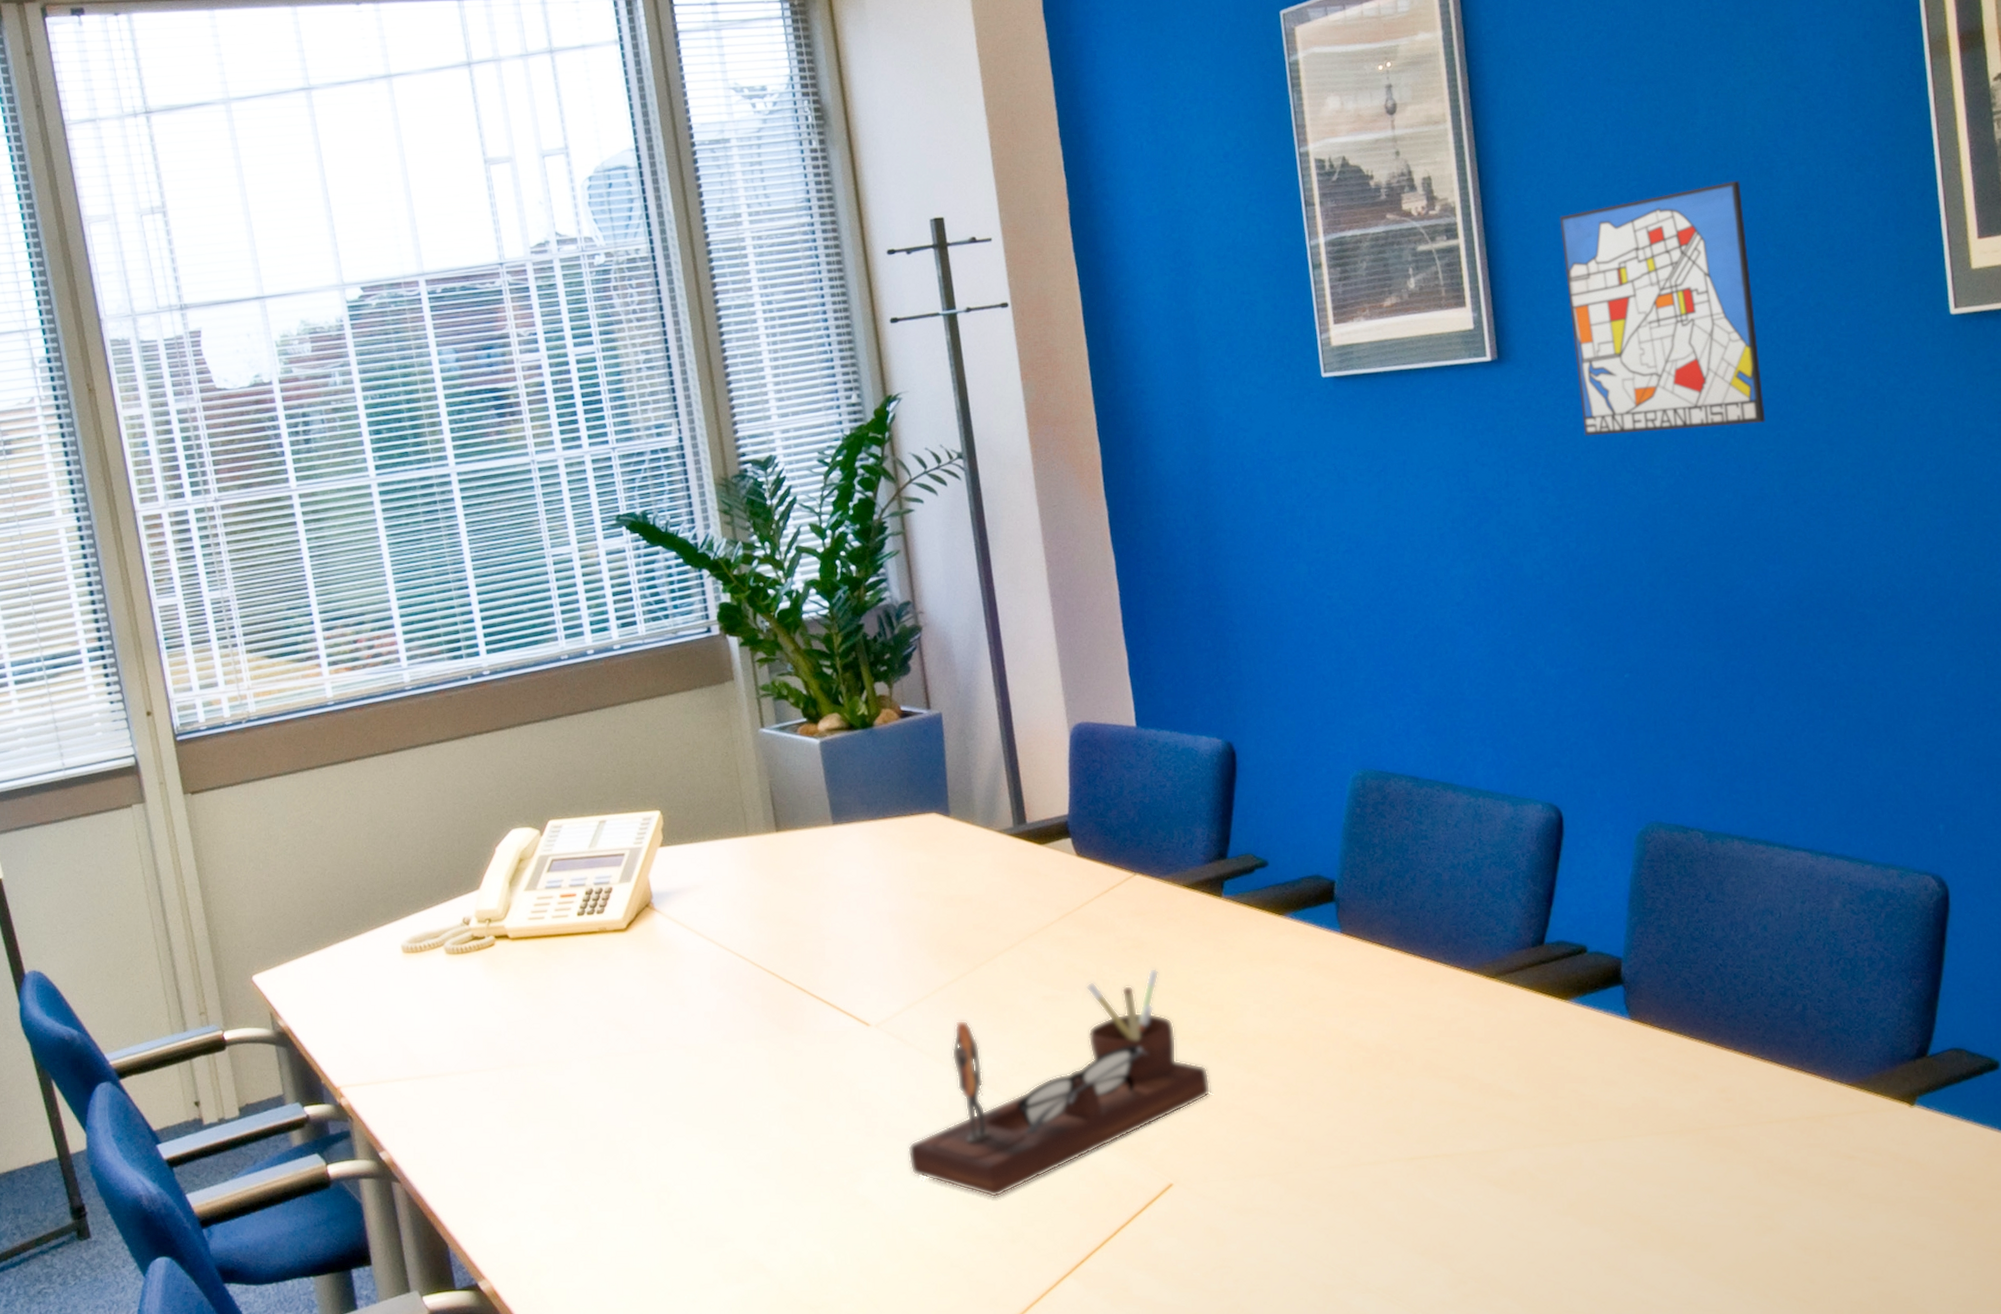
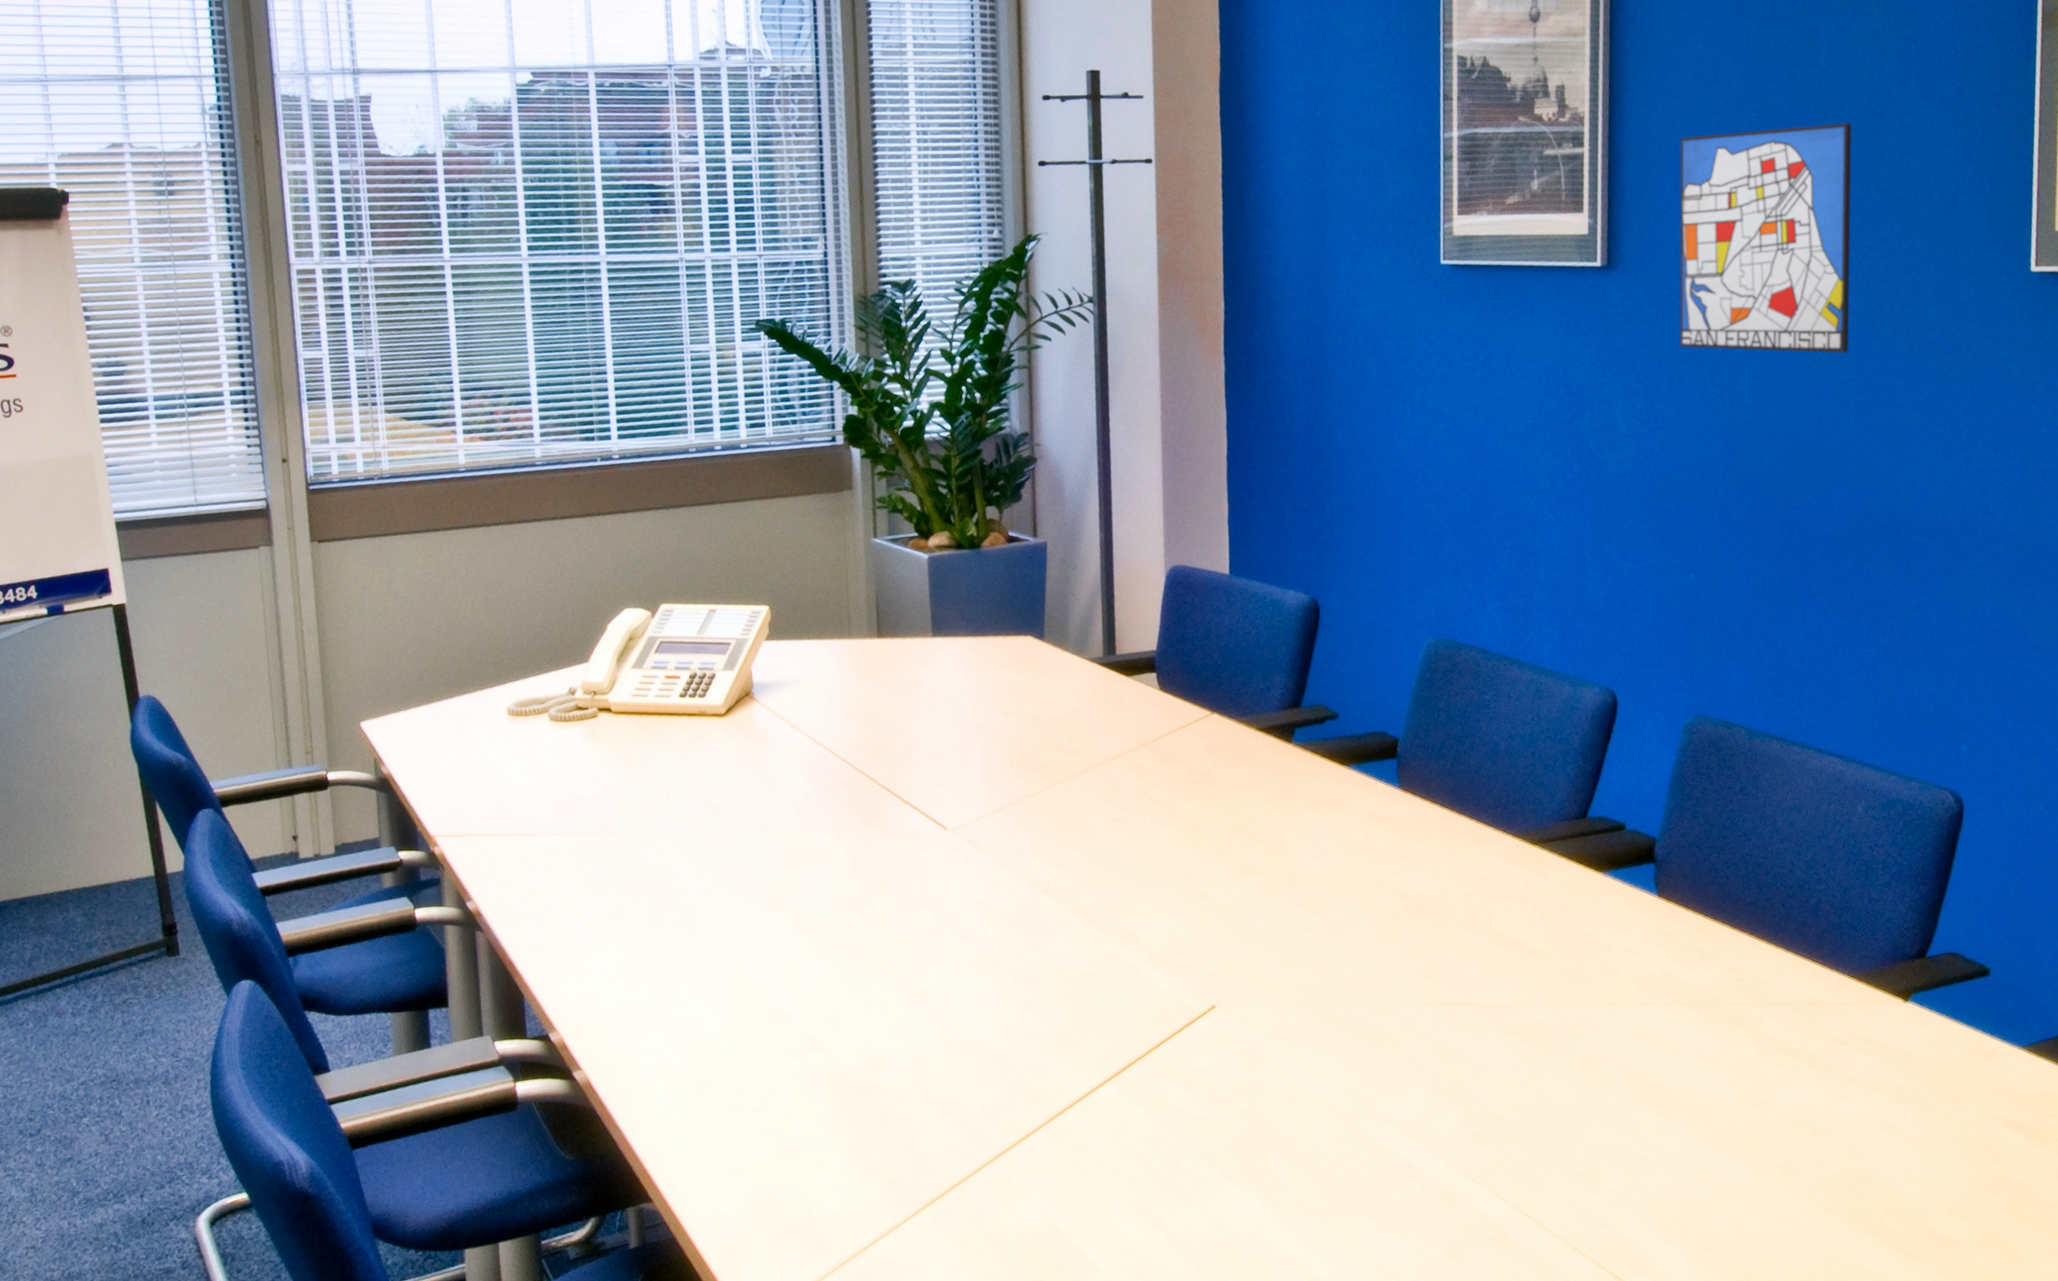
desk organizer: present [908,968,1211,1198] -> none [970,802,1262,1002]

